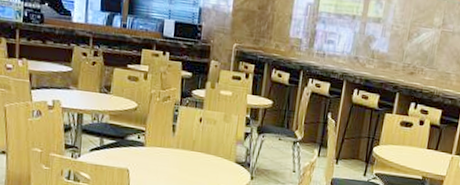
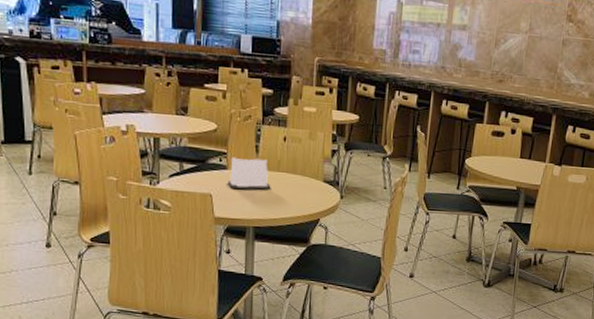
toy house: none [144,135,186,168] -> present [227,157,271,190]

